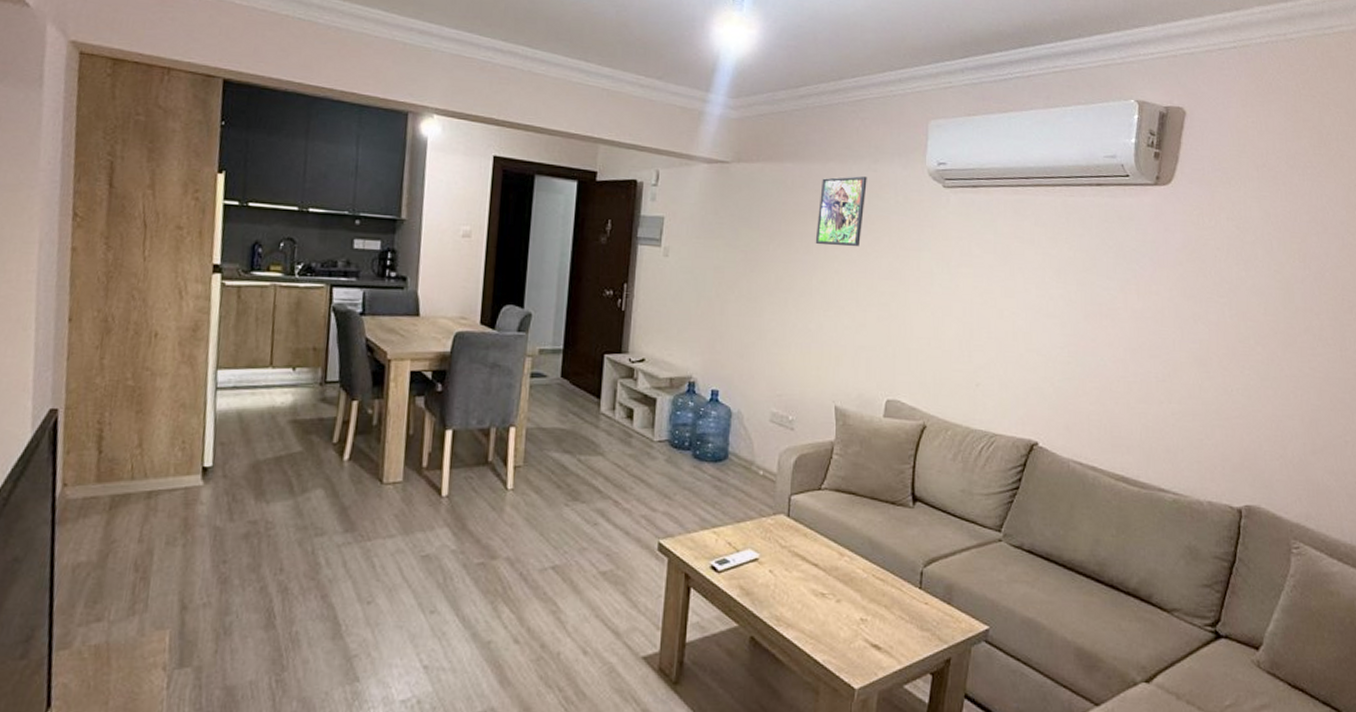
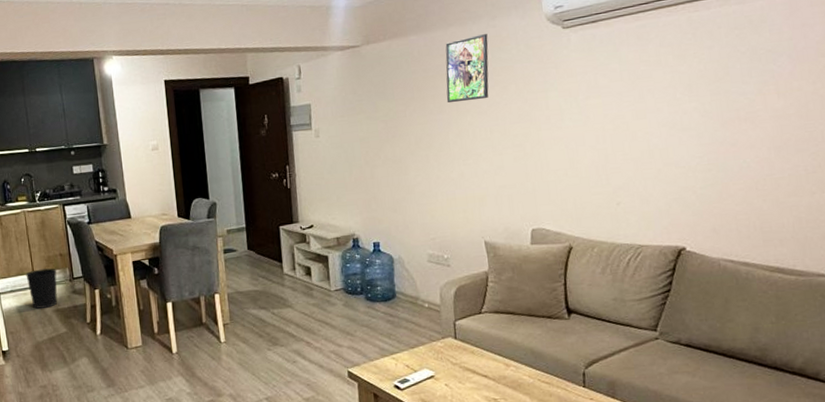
wastebasket: none [259,363,305,416] -> present [26,268,58,309]

